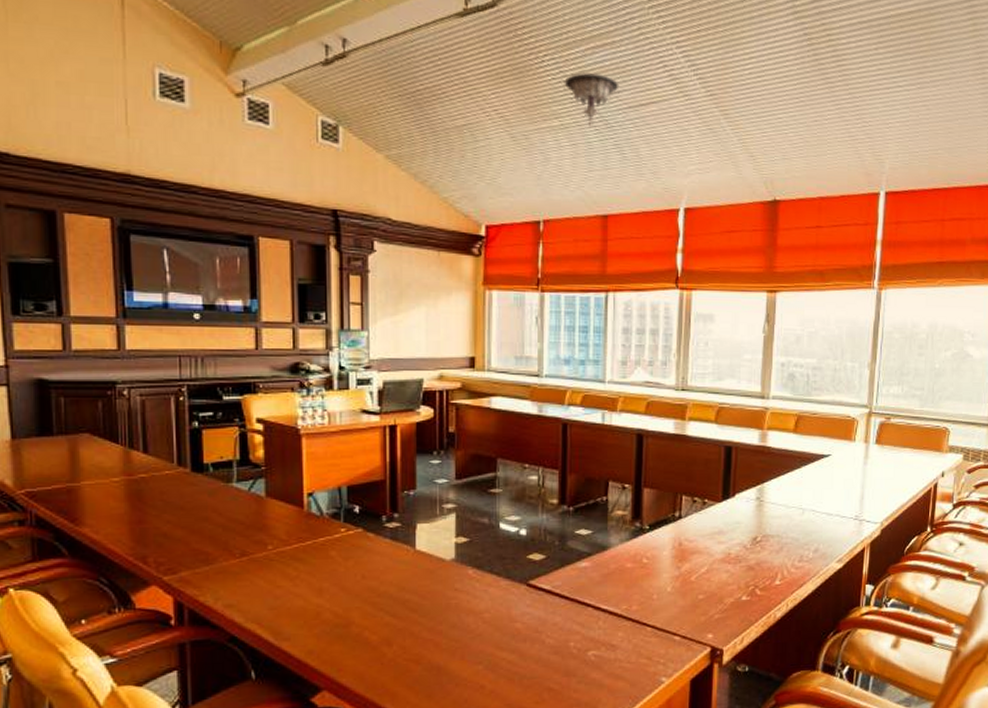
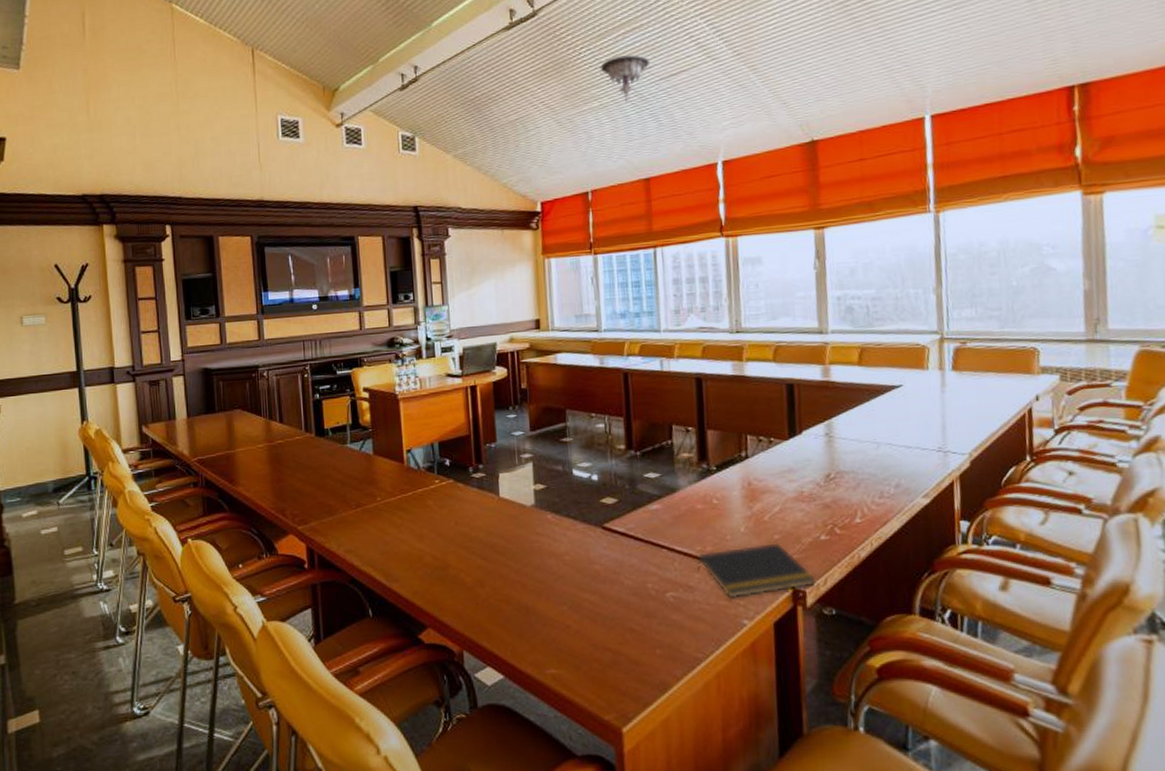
notepad: none [621,602,734,656] -> present [697,542,817,598]

